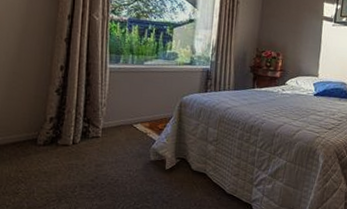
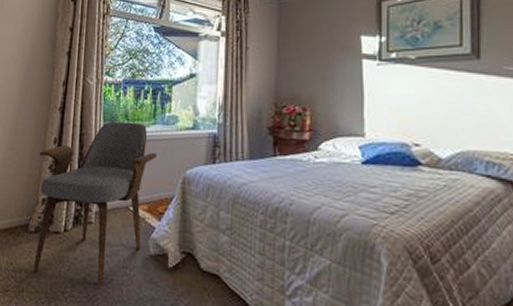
armchair: none [43,54,158,185] -> present [33,121,157,285]

